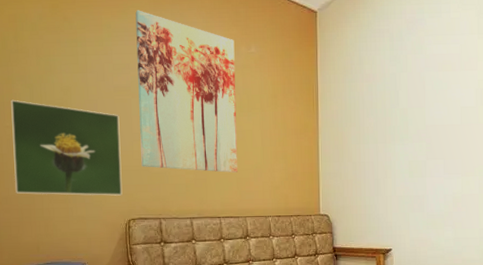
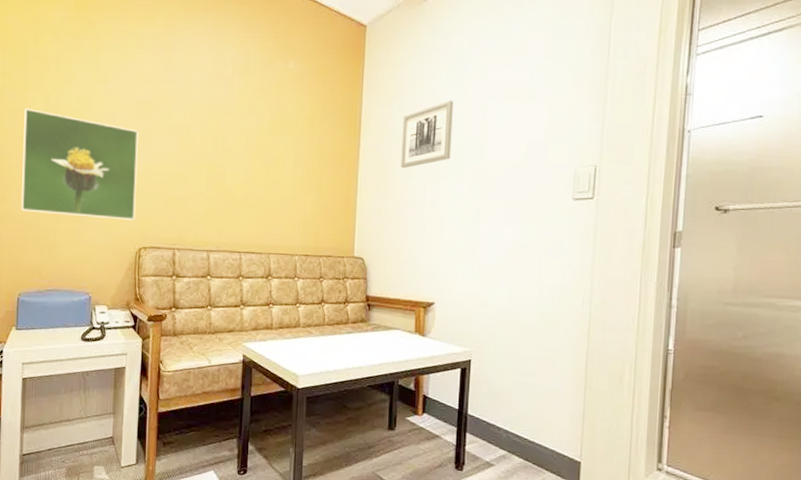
wall art: present [135,10,239,174] -> none [158,16,271,204]
wall art: none [354,74,397,136] -> present [401,100,454,169]

